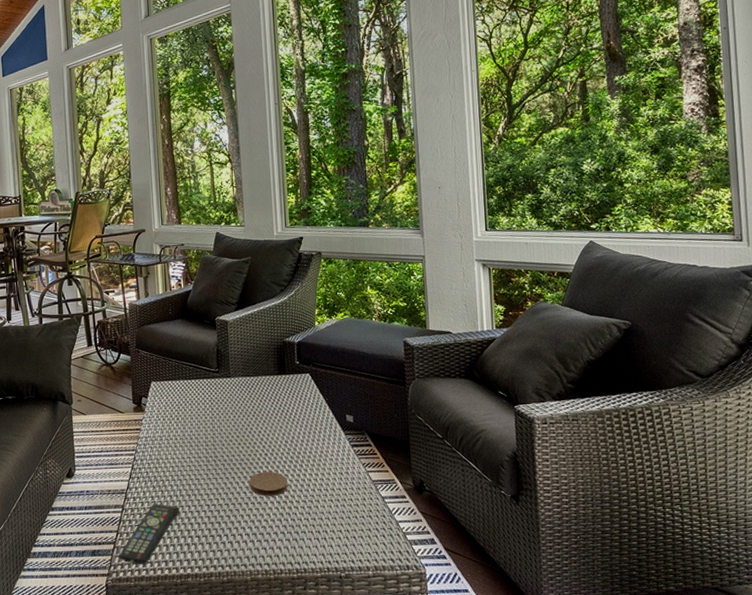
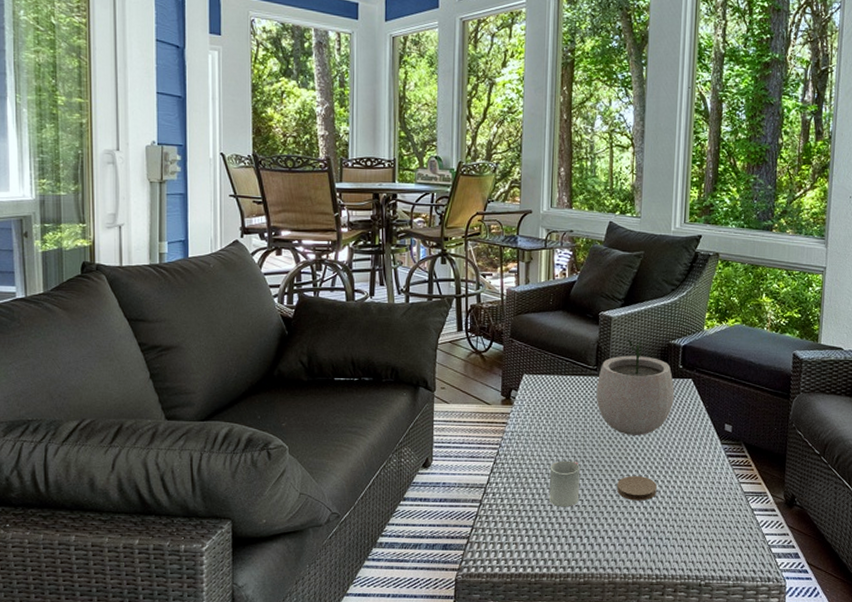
remote control: present [118,503,180,565] -> none [471,500,541,562]
cup: none [185,461,214,508] -> present [549,460,580,507]
plant pot: none [220,339,295,432] -> present [596,339,675,435]

